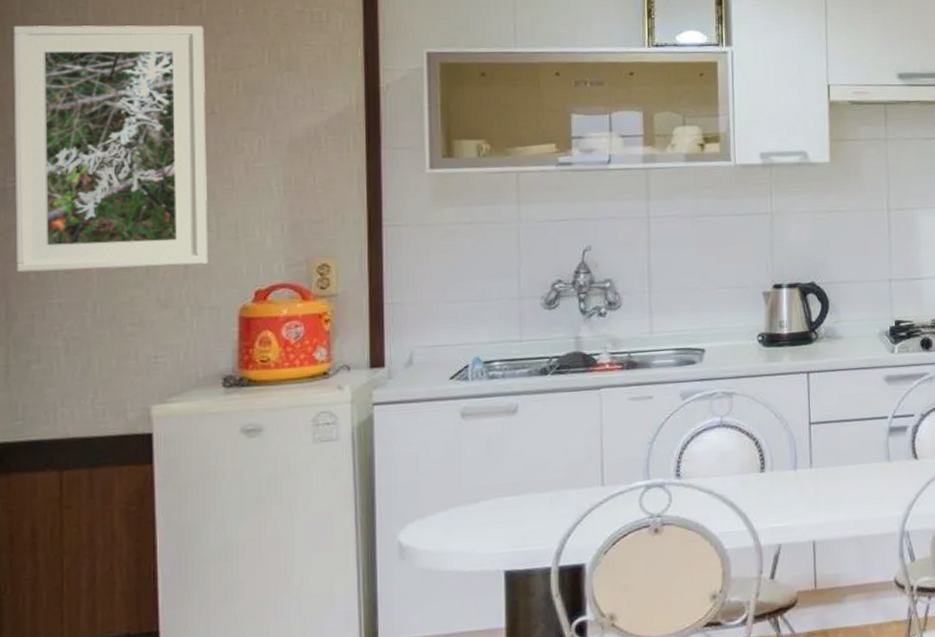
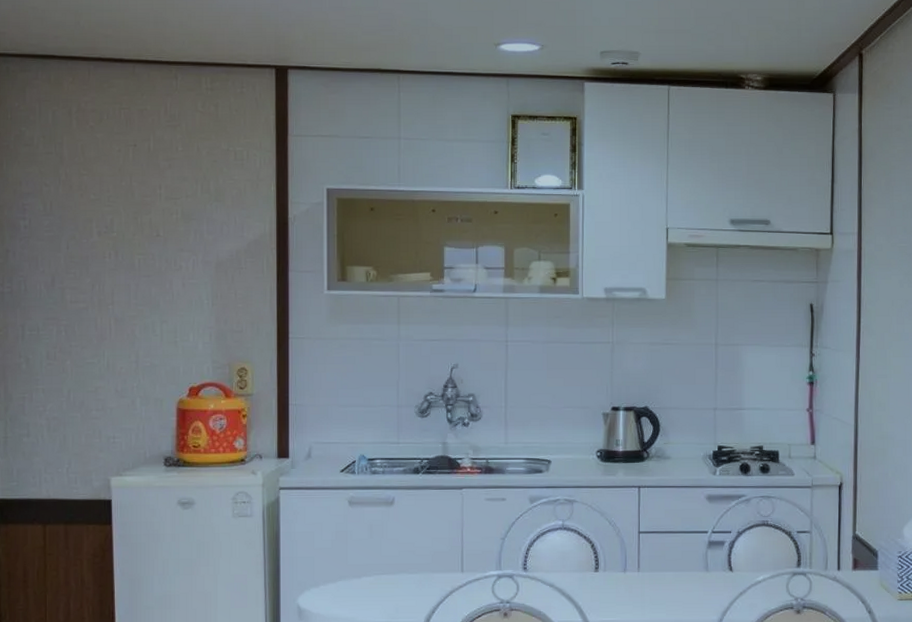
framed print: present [13,25,209,273] -> none [8,157,154,363]

